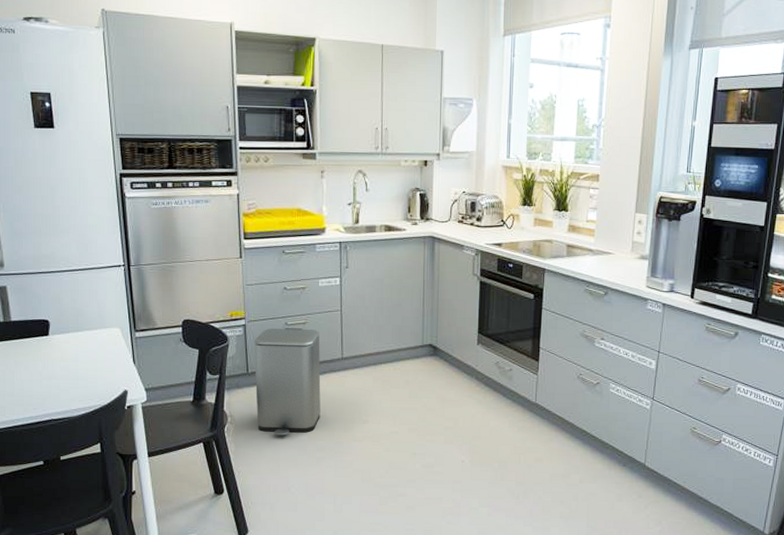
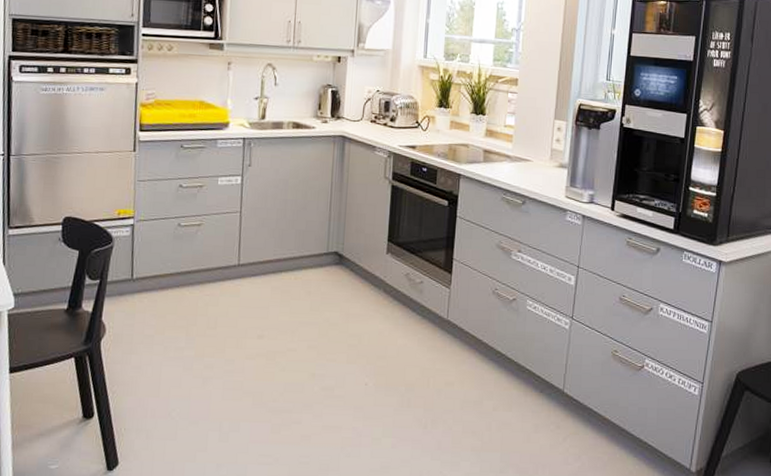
pedal bin: present [254,328,321,436] -> none [138,229,215,351]

